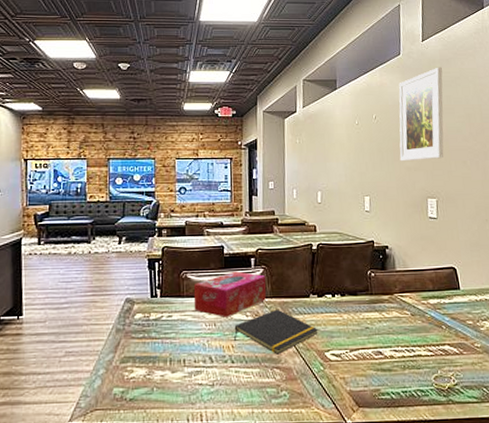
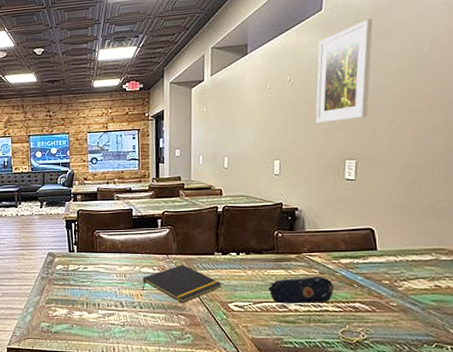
tissue box: present [193,271,266,318] -> none [105,231,172,270]
pencil case: none [363,318,425,350] -> present [268,276,333,304]

